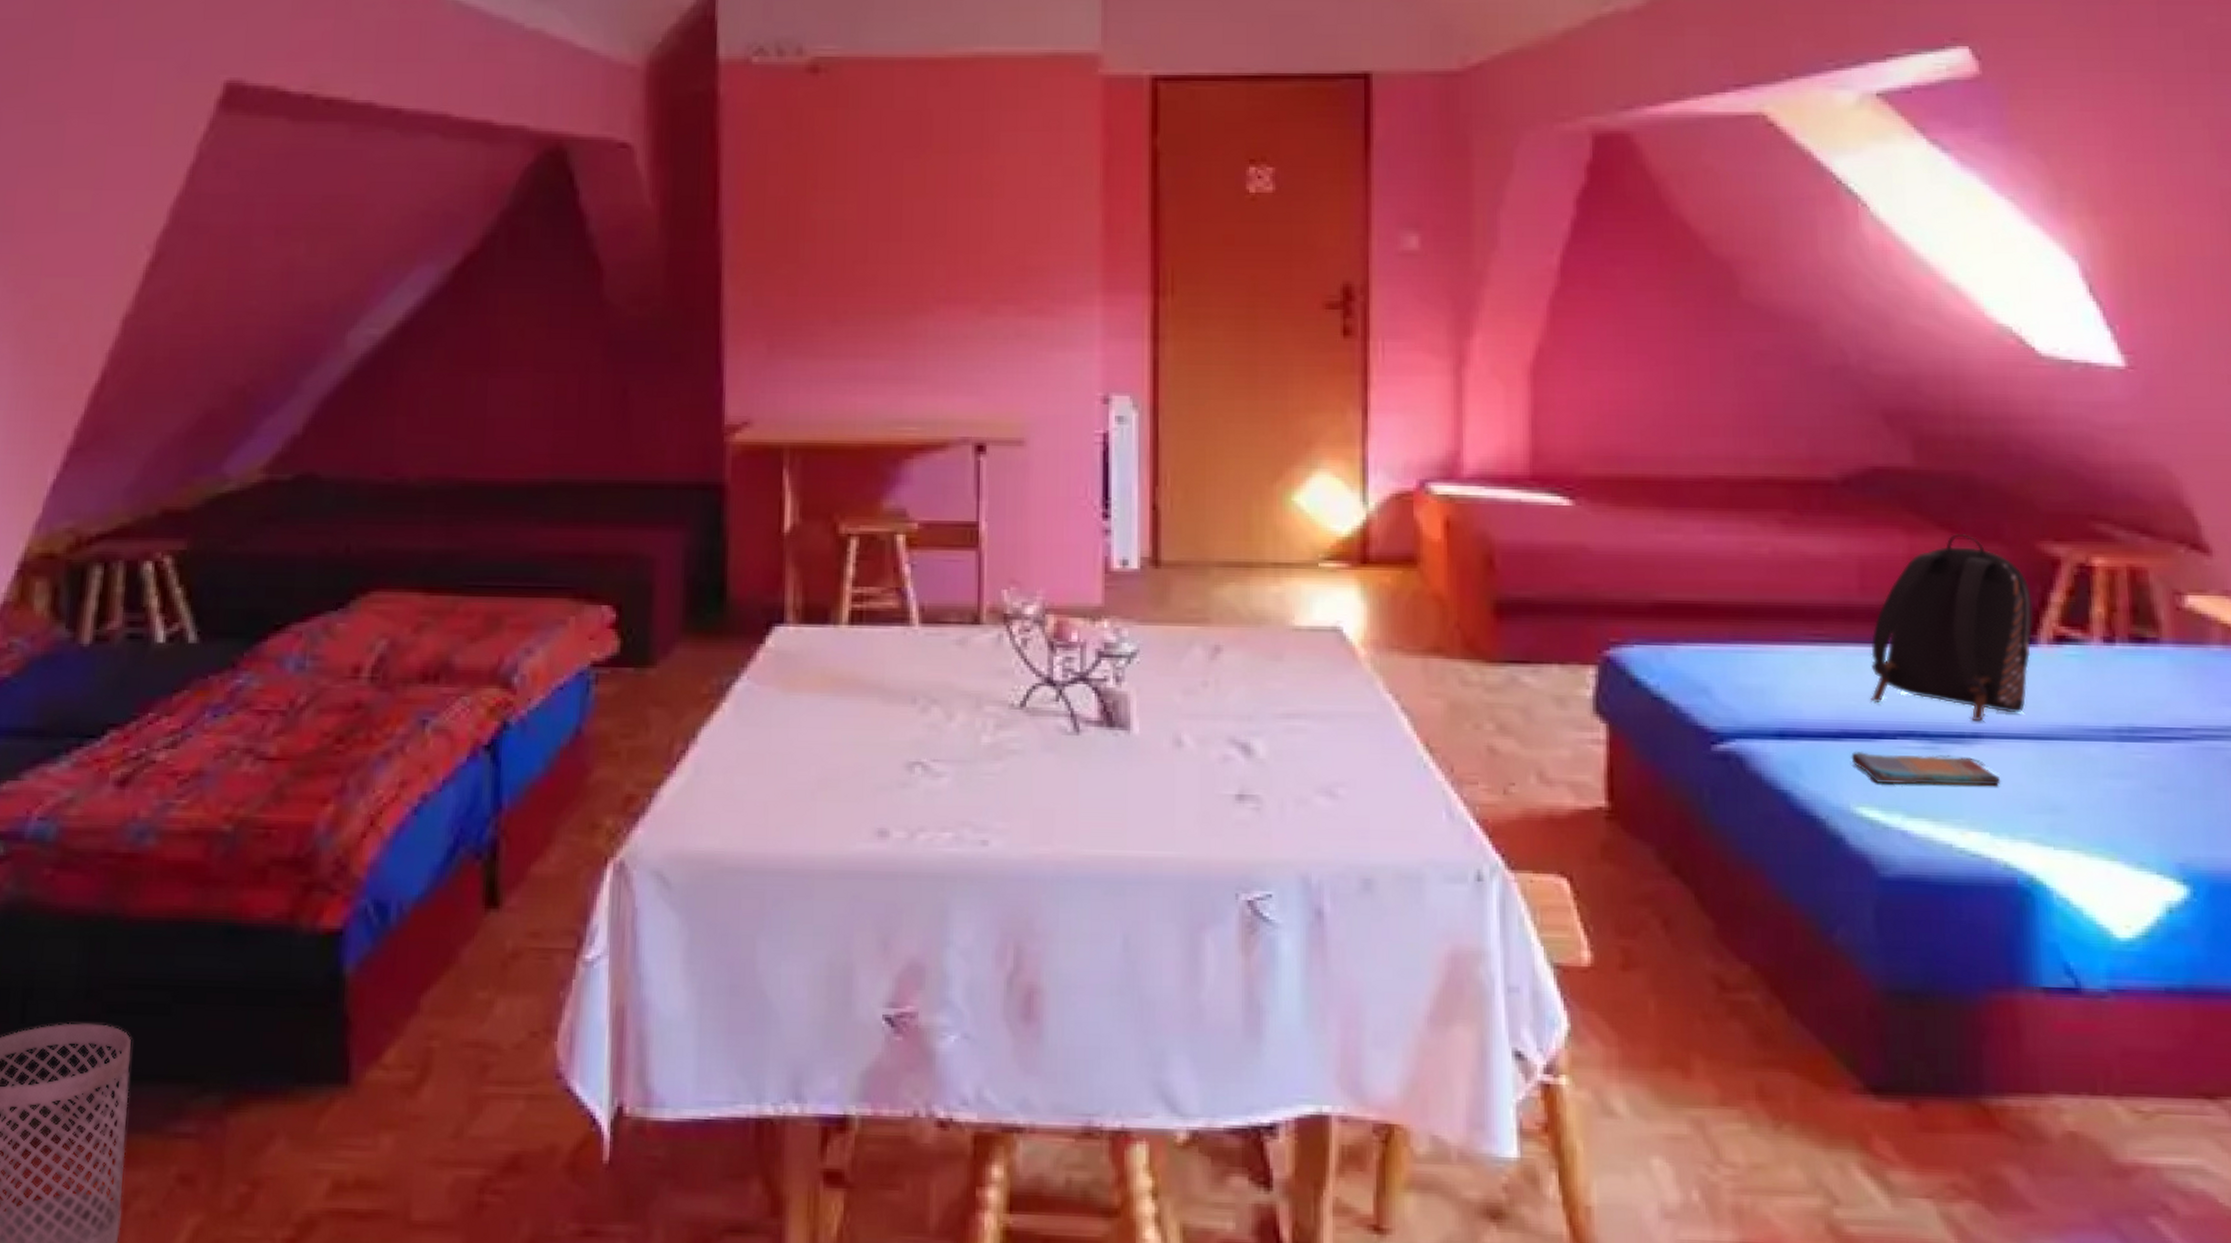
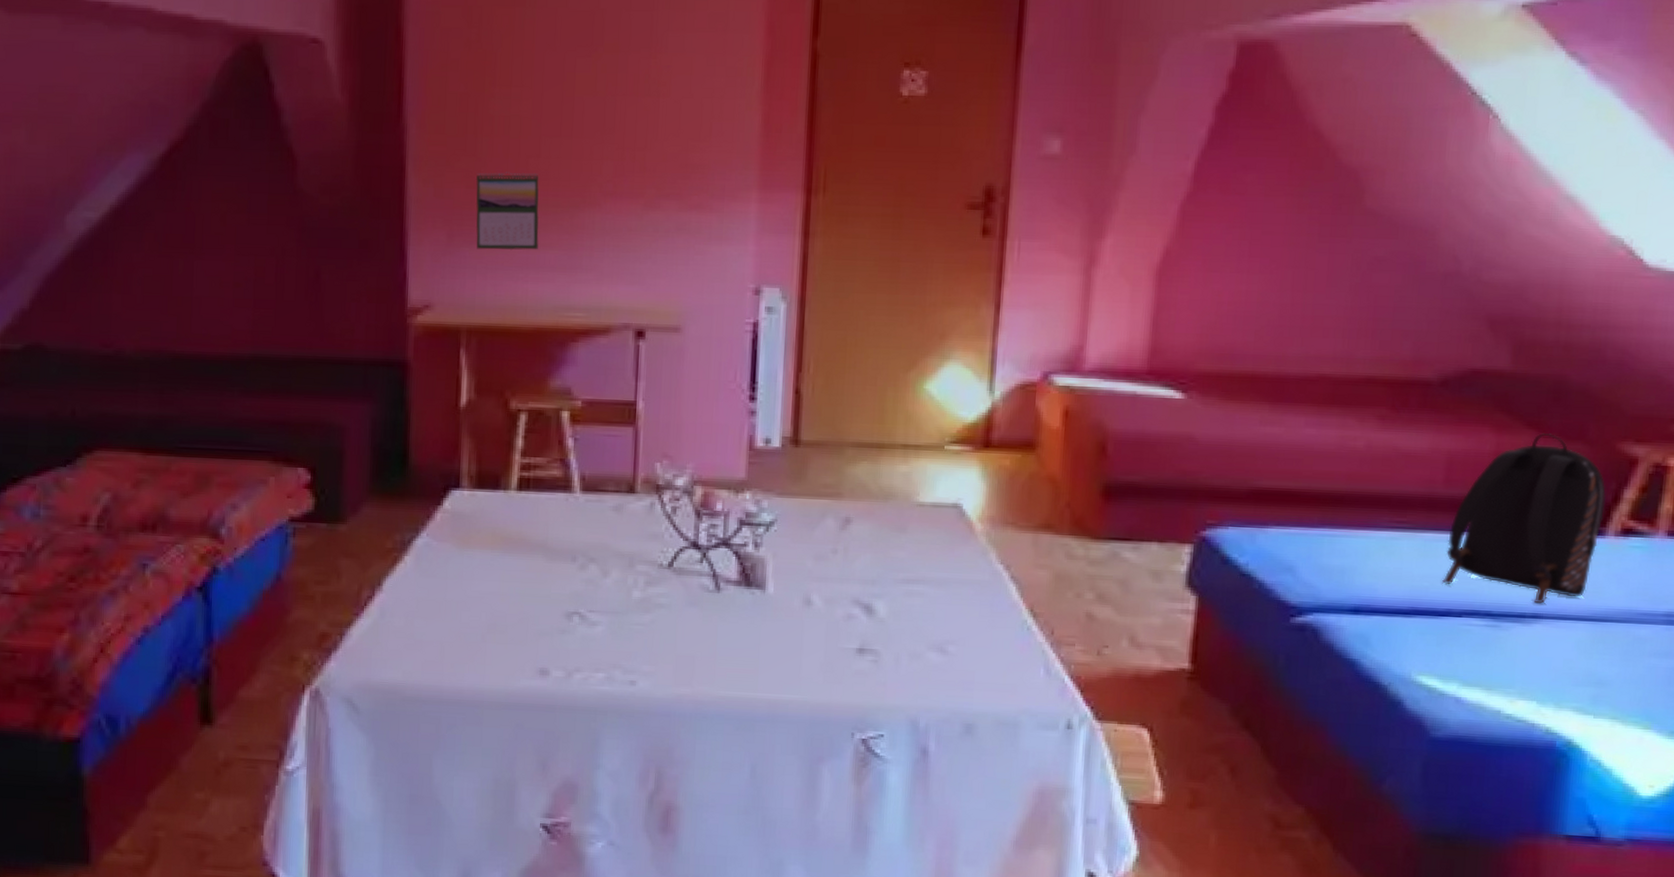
calendar: none [797,278,868,361] -> present [475,172,540,251]
dish towel: present [1851,752,2001,786] -> none [1417,627,1554,661]

